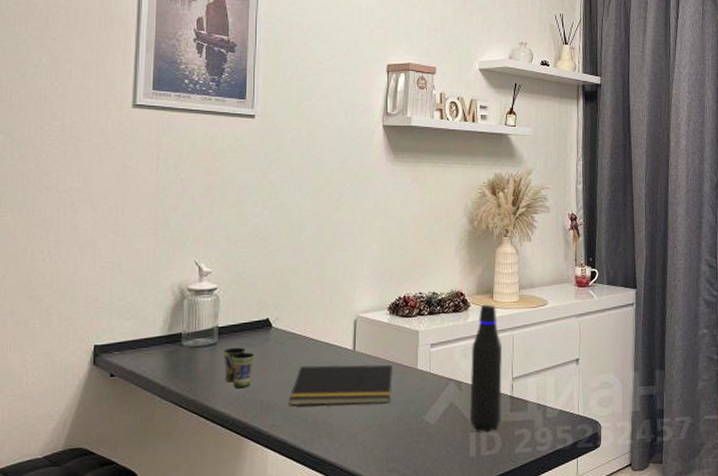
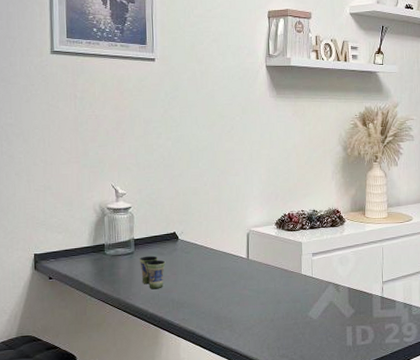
notepad: present [289,364,392,406] -> none [195,270,281,303]
water bottle: present [469,304,502,433] -> none [346,220,374,327]

